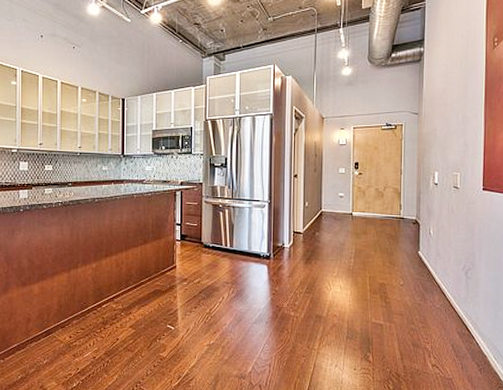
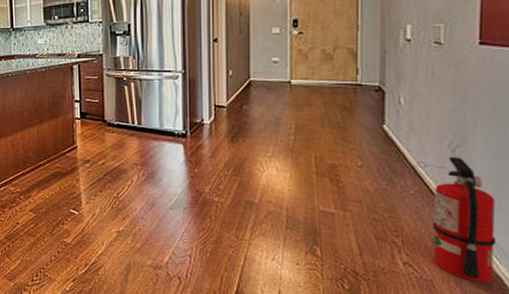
fire extinguisher: none [441,277,495,379] -> present [416,156,497,283]

